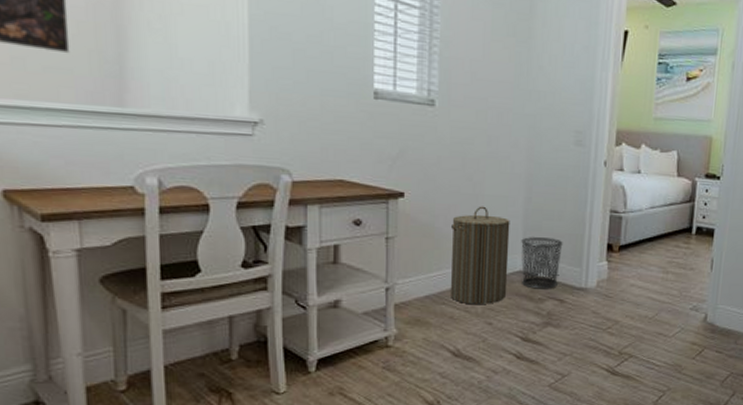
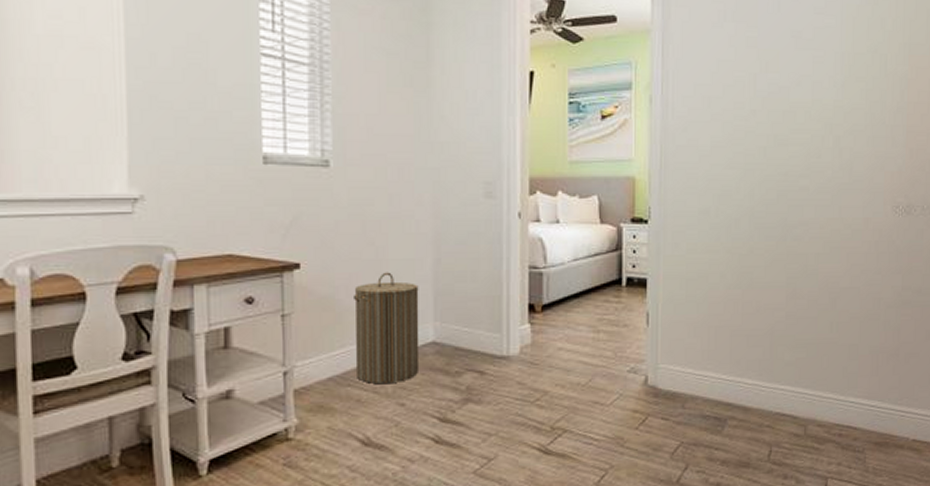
waste bin: present [521,237,563,289] -> none [432,302,479,361]

